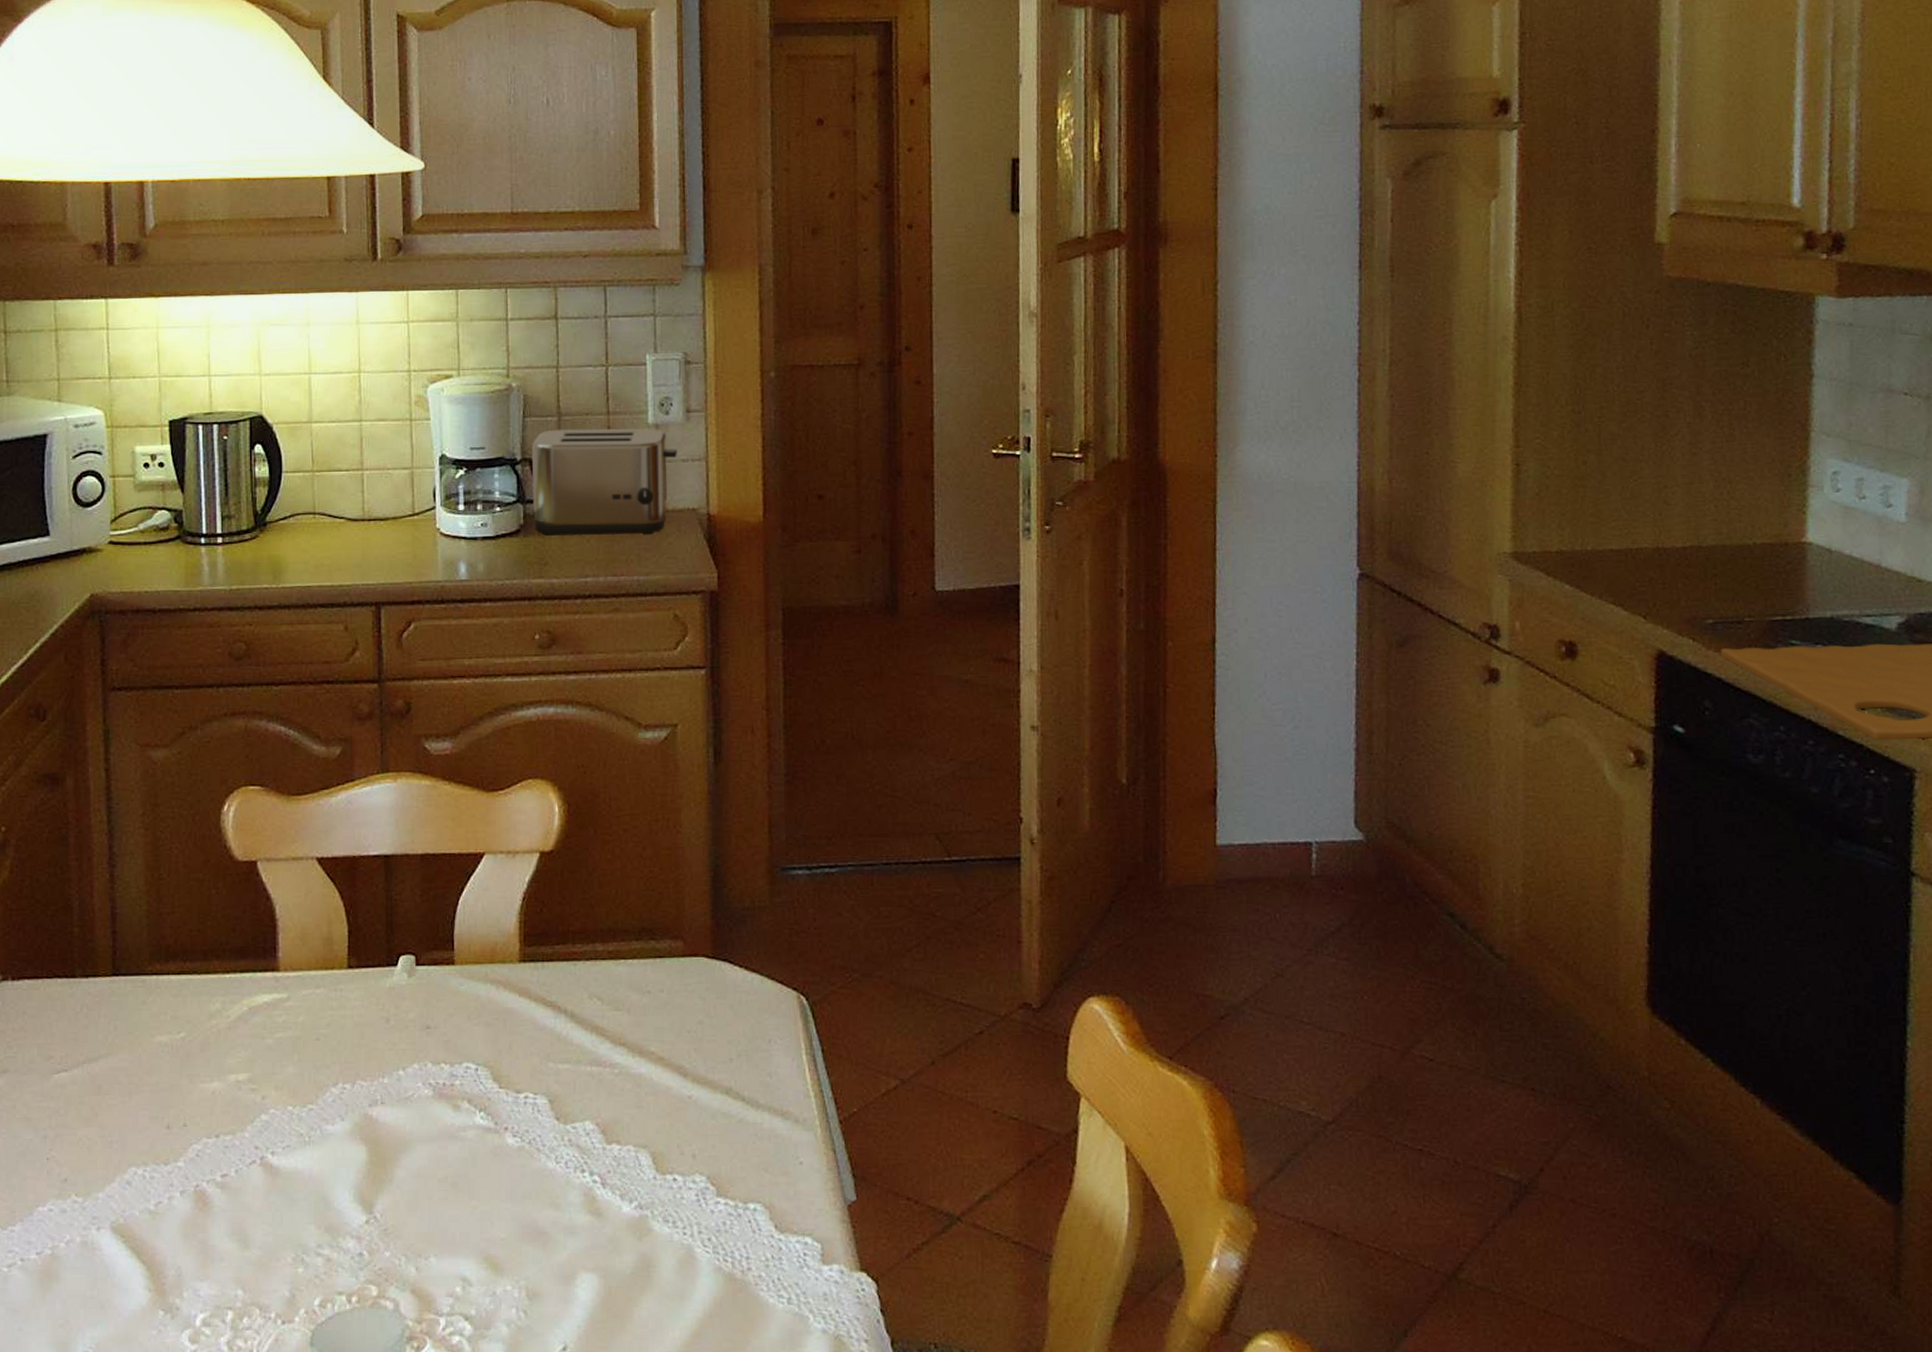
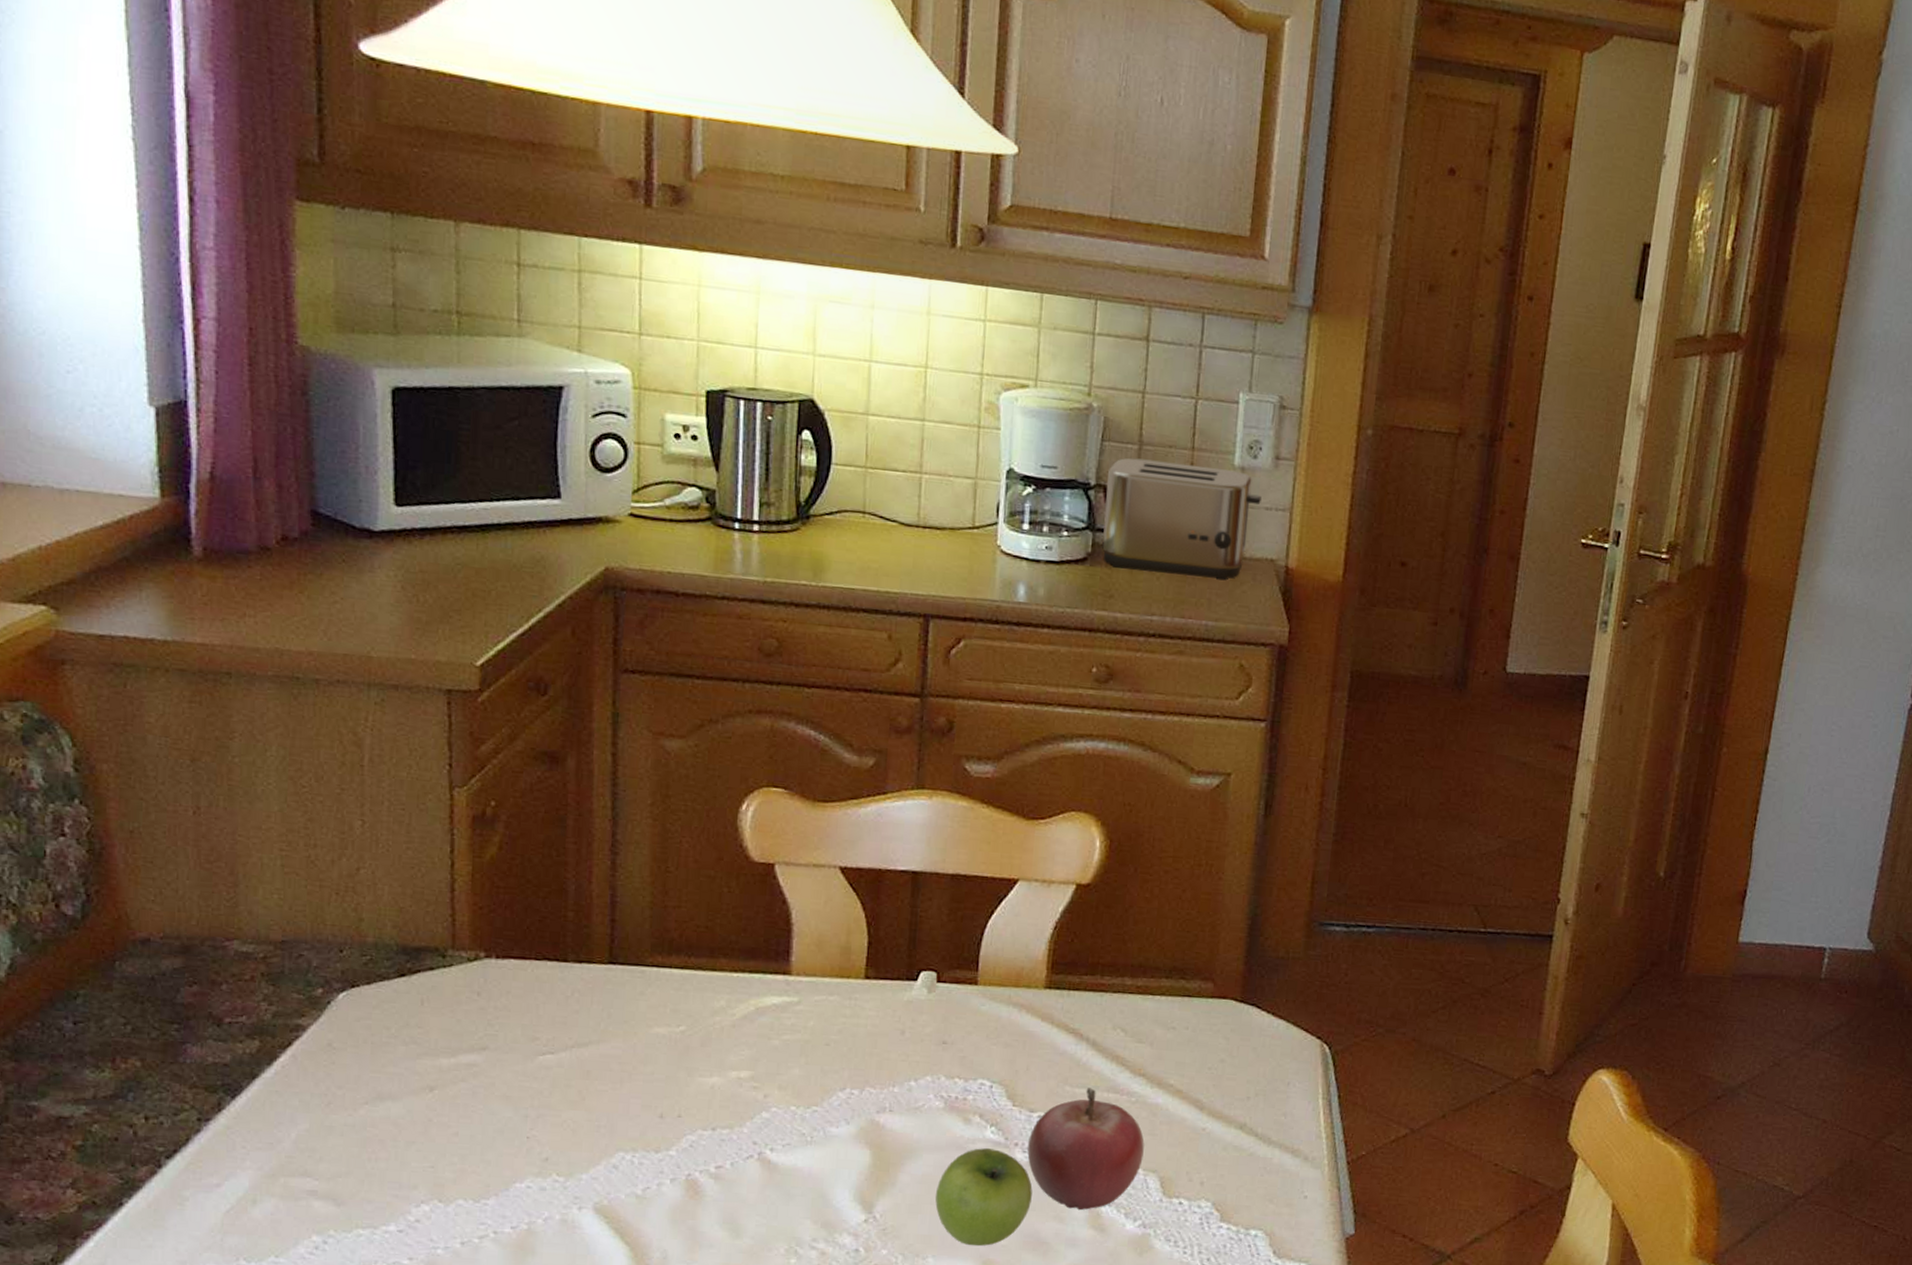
fruit: none [431,1135,526,1240] -> present [935,1148,1033,1246]
fruit: none [518,1062,632,1195] -> present [1027,1088,1145,1211]

